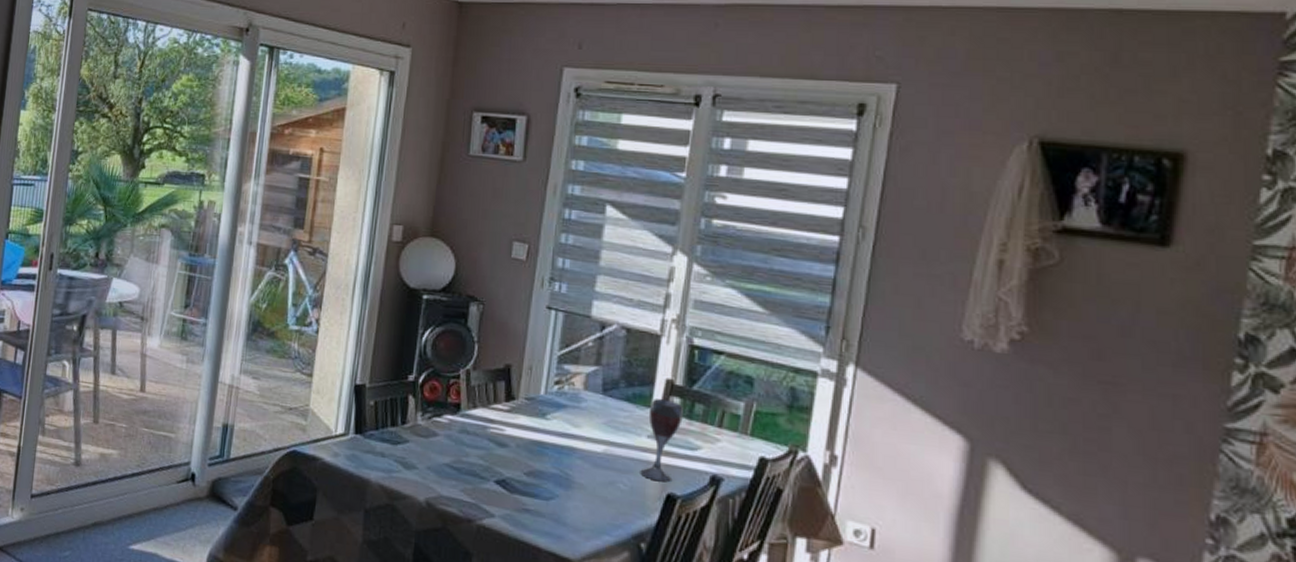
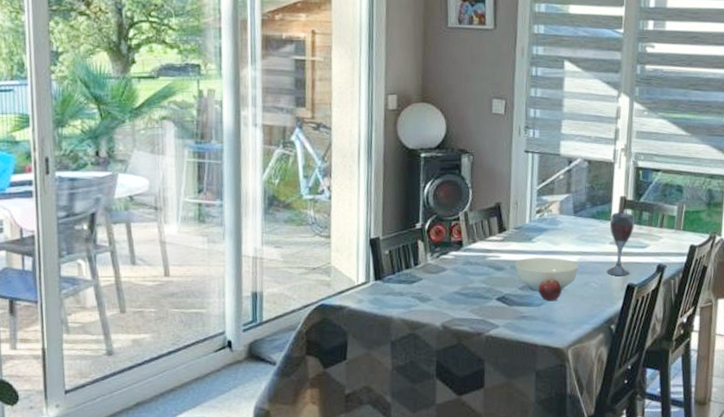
bowl: none [521,437,605,486] -> present [514,257,580,292]
fruit: none [549,467,579,497] -> present [538,278,562,301]

